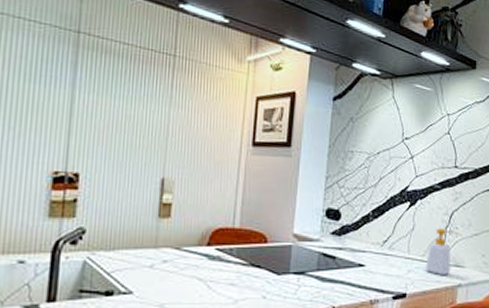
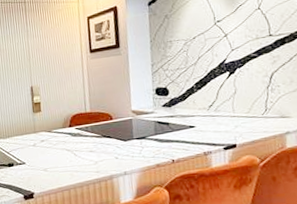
soap bottle: present [425,228,461,276] -> none [251,88,284,127]

